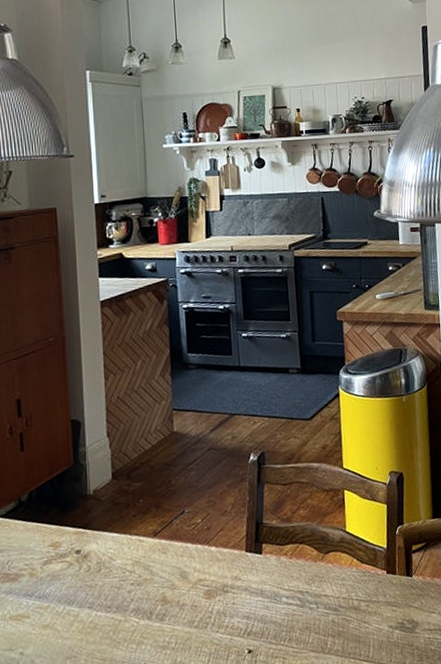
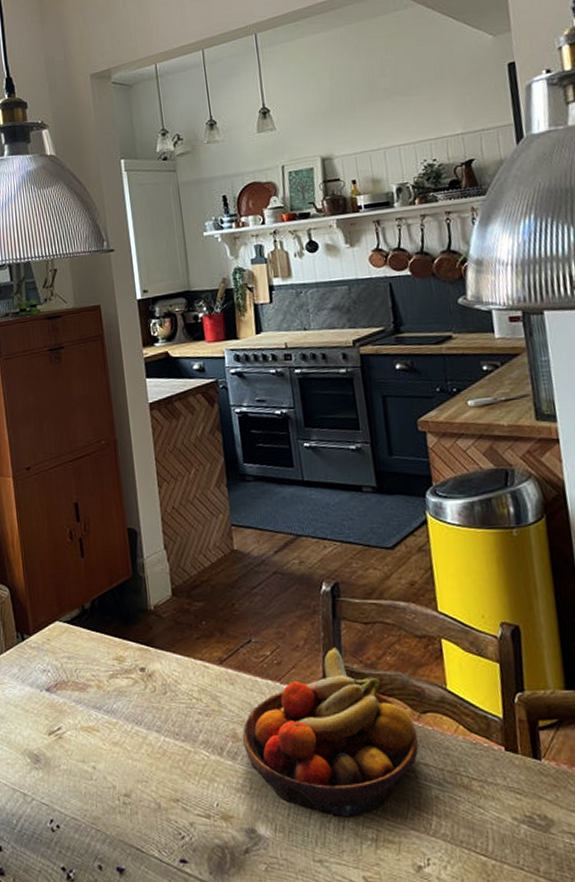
fruit bowl: none [171,508,322,653] -> present [242,647,419,818]

